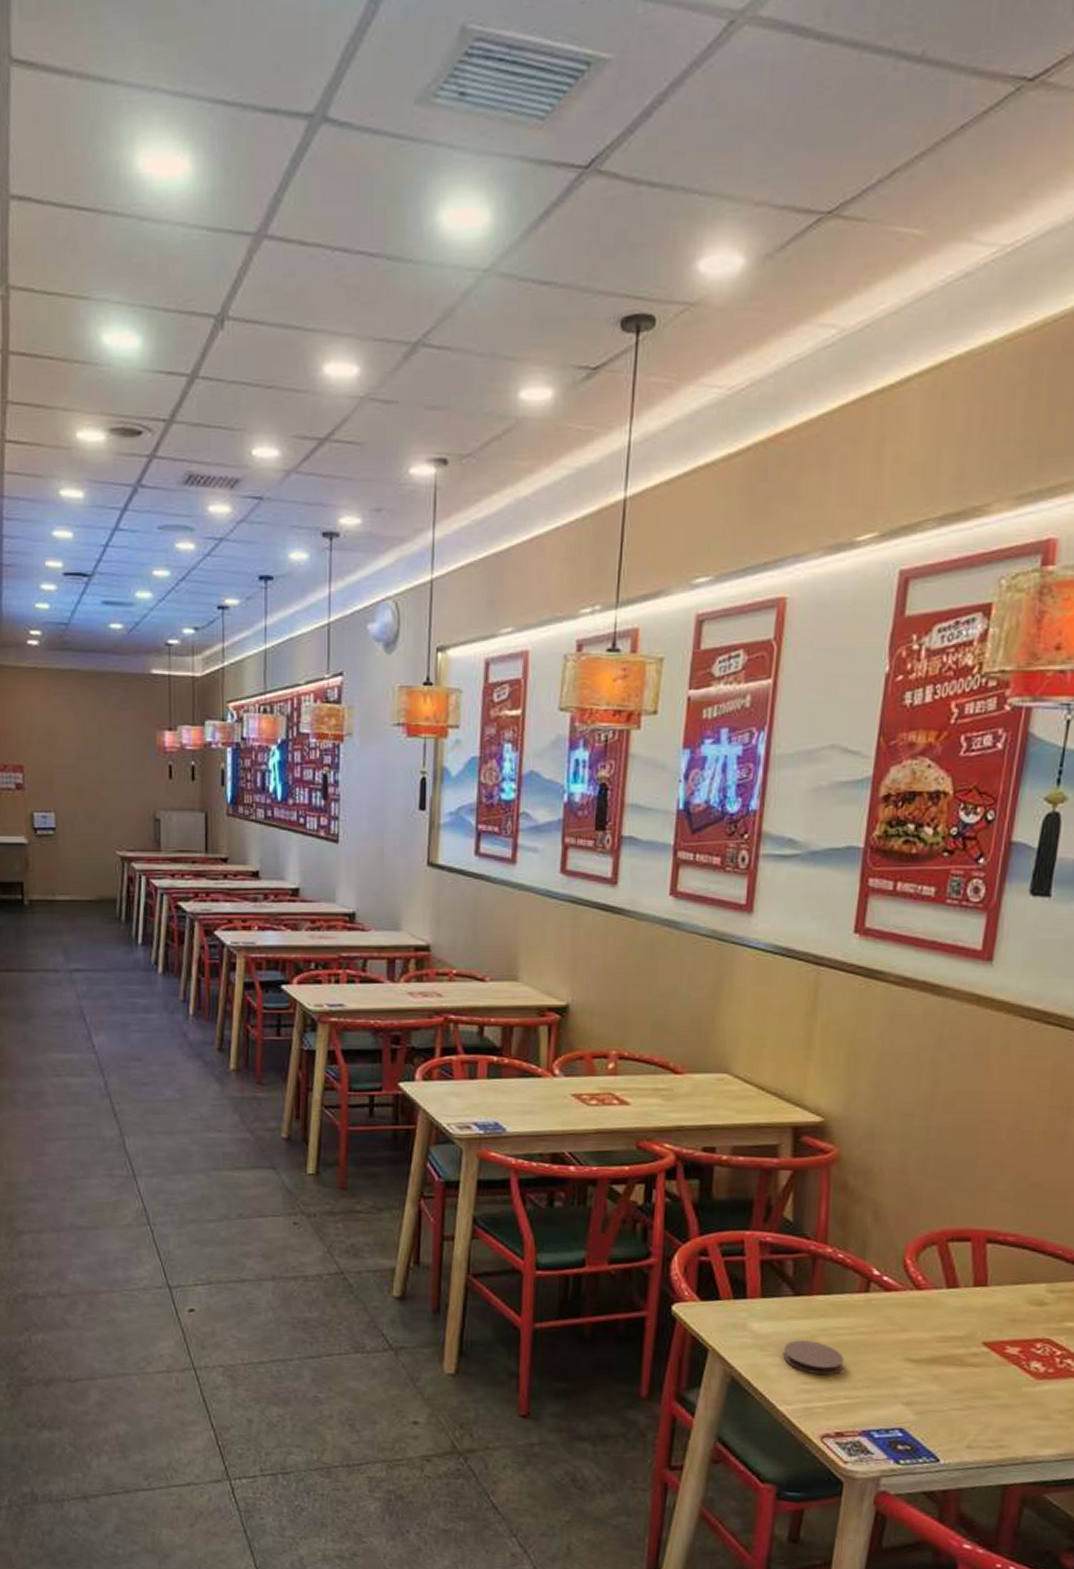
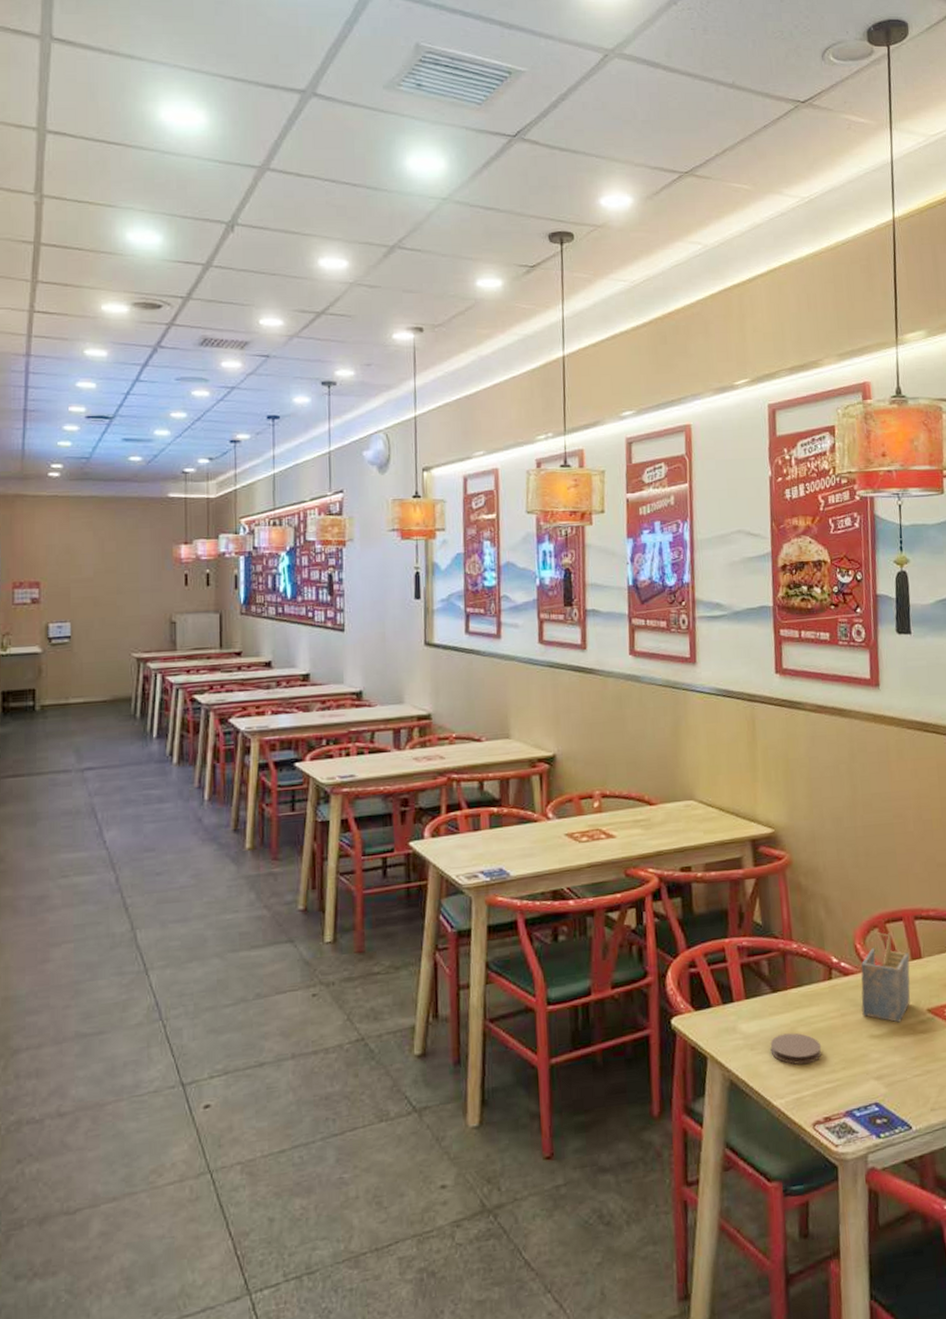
napkin holder: none [900,1247,972,1351] -> present [861,930,911,1023]

